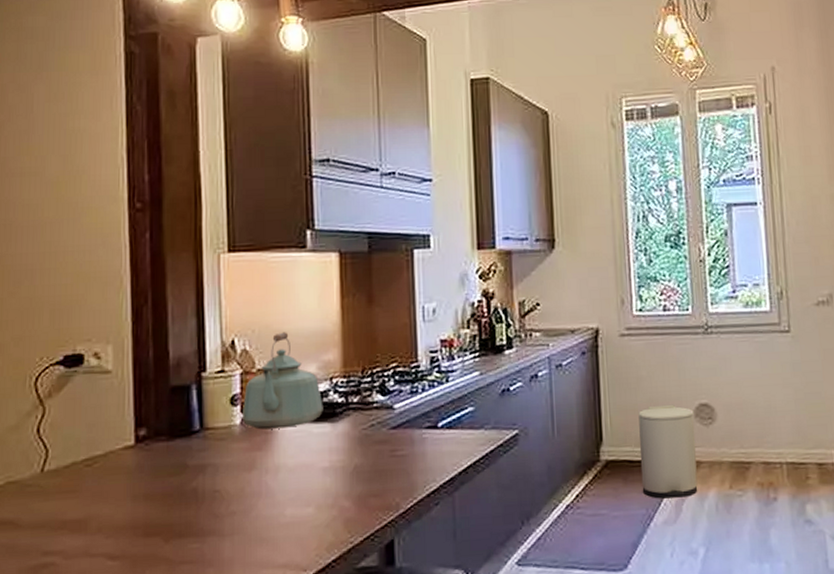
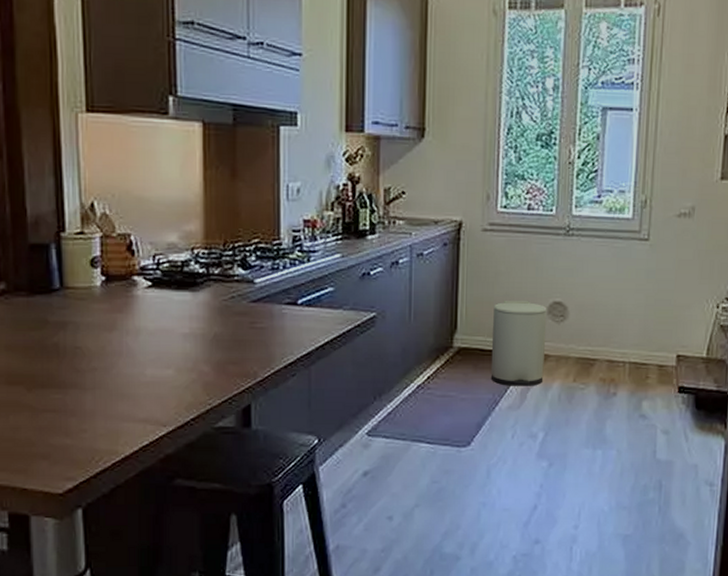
kettle: present [241,332,323,430] -> none [102,199,184,293]

